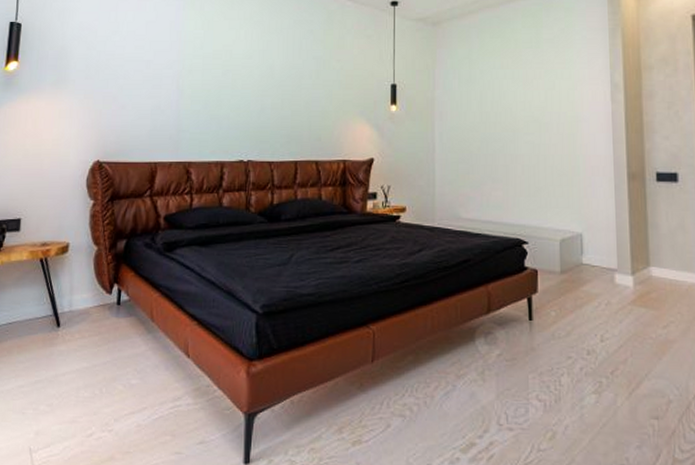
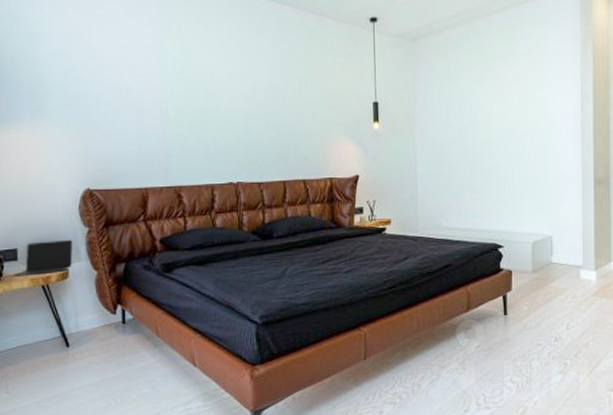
laptop: none [14,211,77,248] -> present [14,239,73,277]

